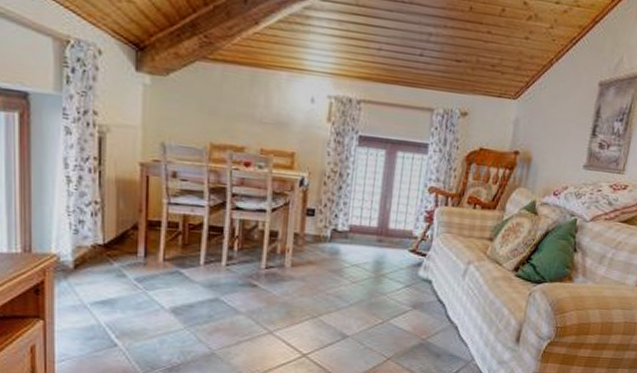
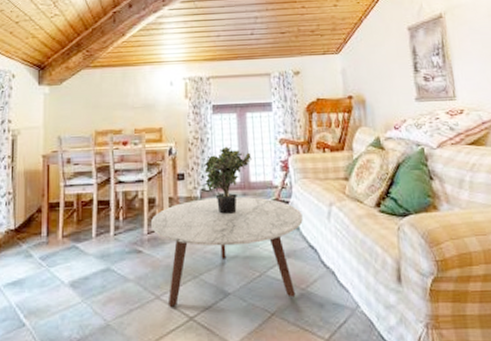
coffee table: none [269,239,438,346] -> present [150,196,303,307]
potted plant: none [337,186,395,259] -> present [203,146,252,214]

